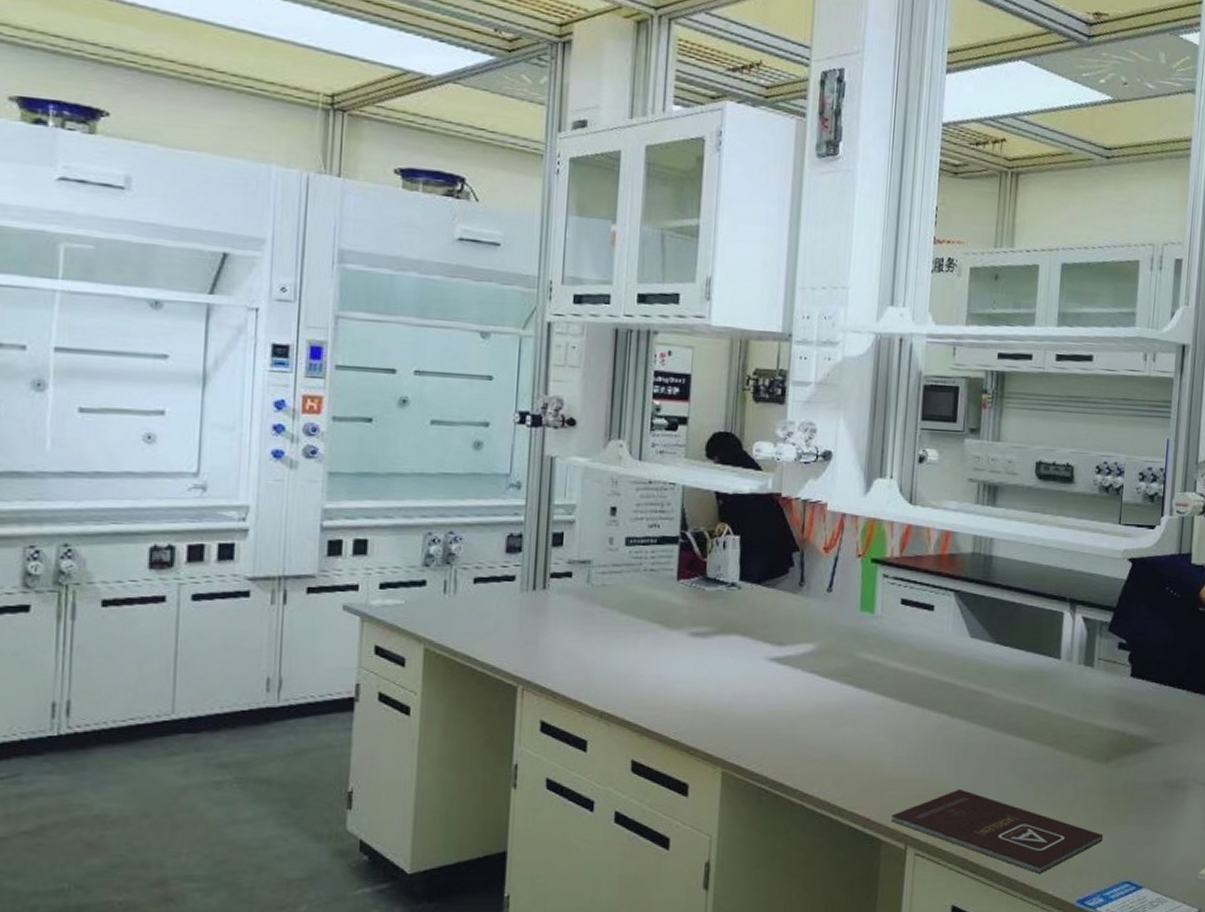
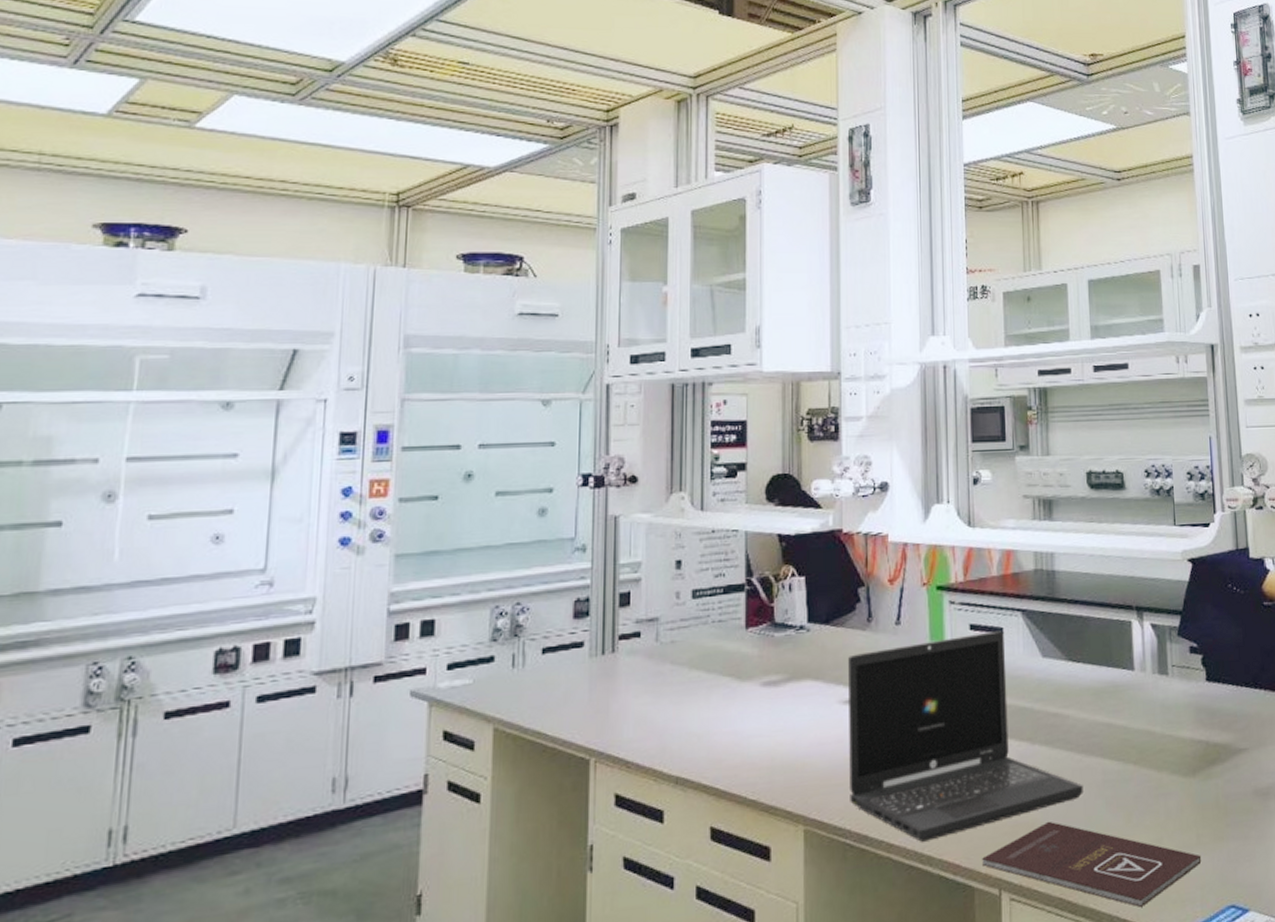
laptop: none [768,608,997,794] -> present [848,631,1083,842]

